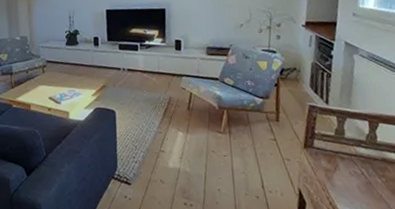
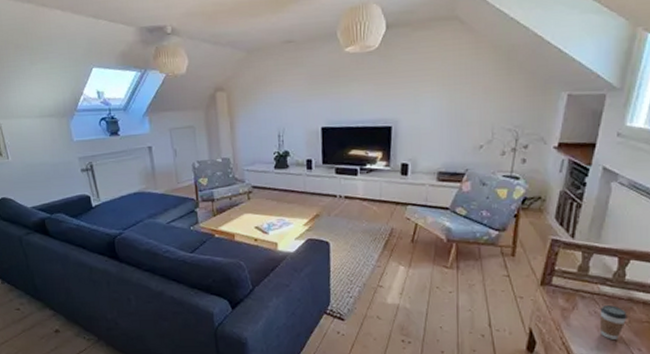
coffee cup: none [359,166,384,199] -> present [600,305,627,339]

